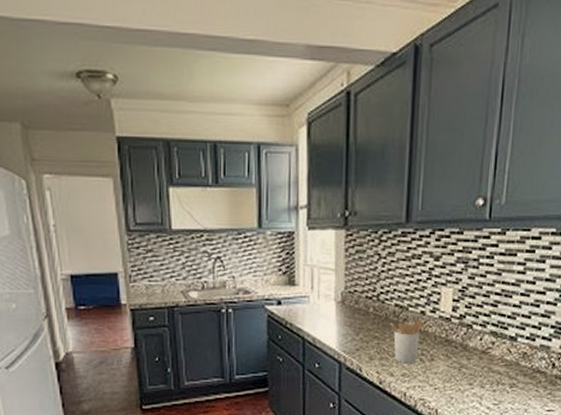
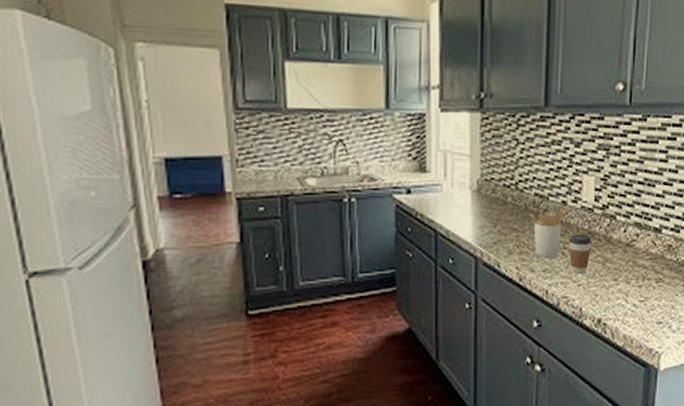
coffee cup: none [426,342,448,378] -> present [568,234,592,274]

